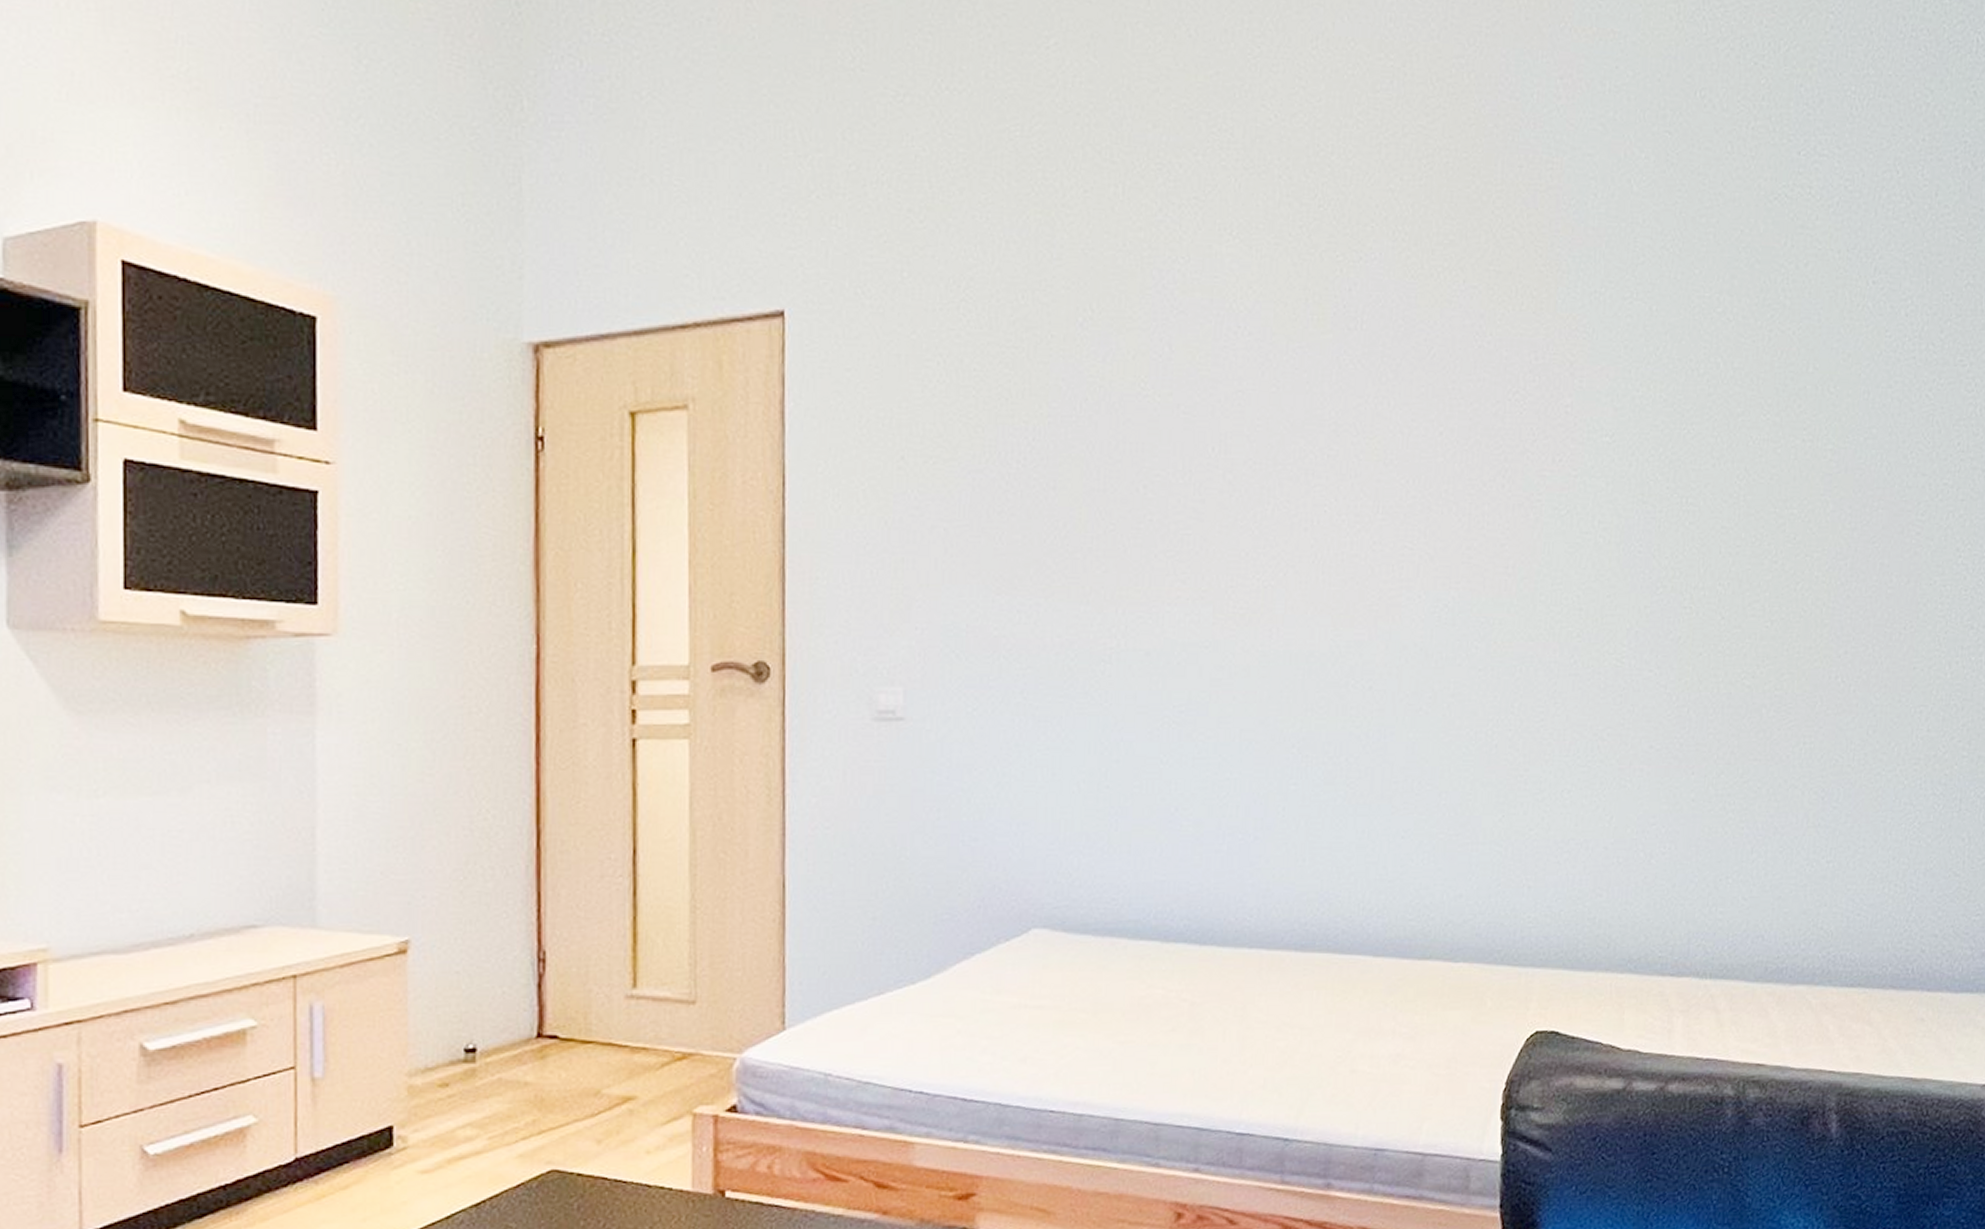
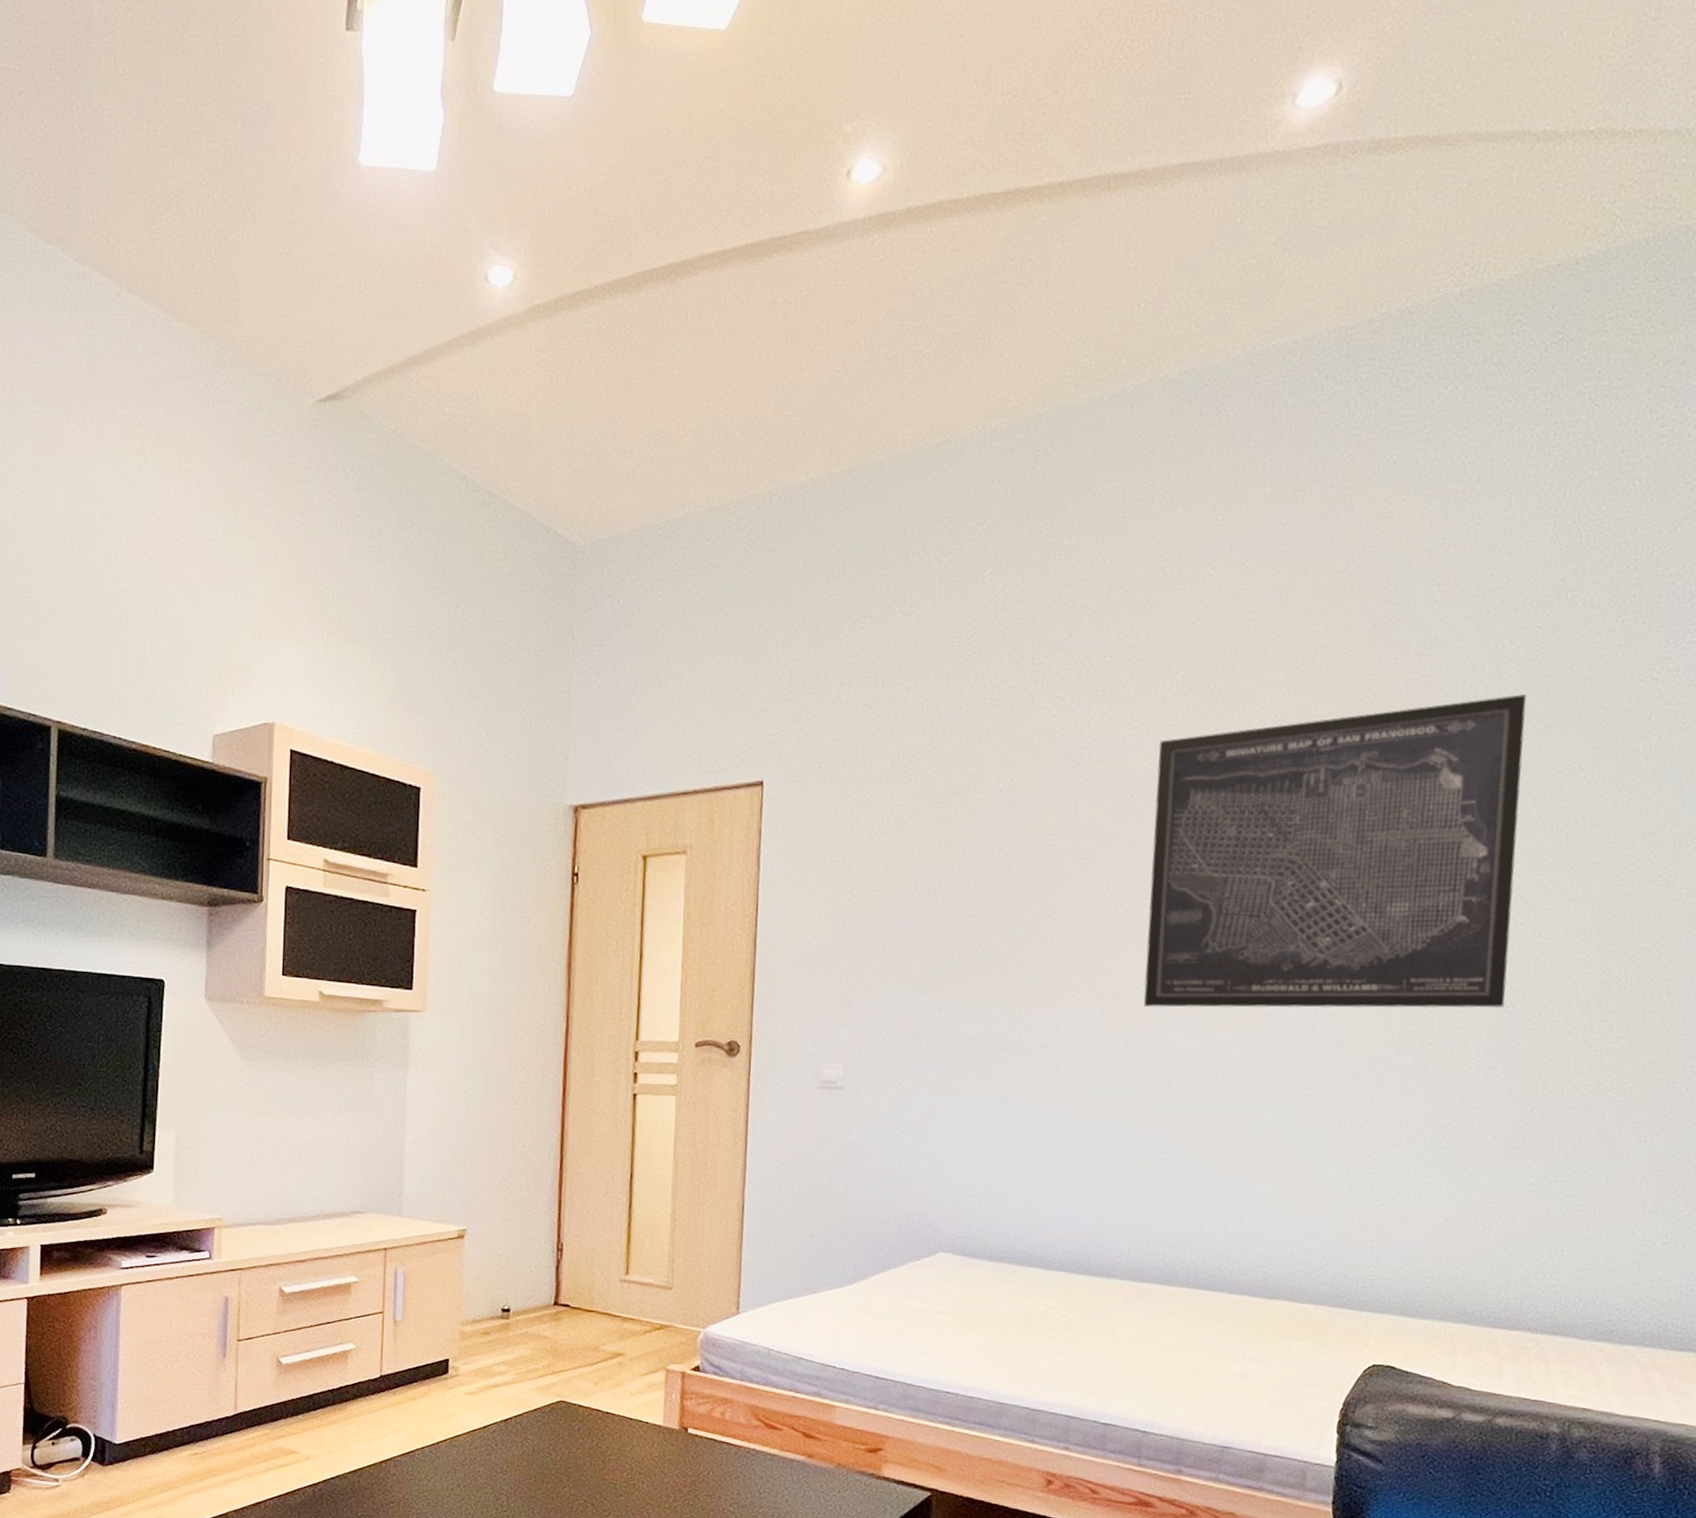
wall art: none [1260,212,1660,600] -> present [1143,694,1526,1009]

